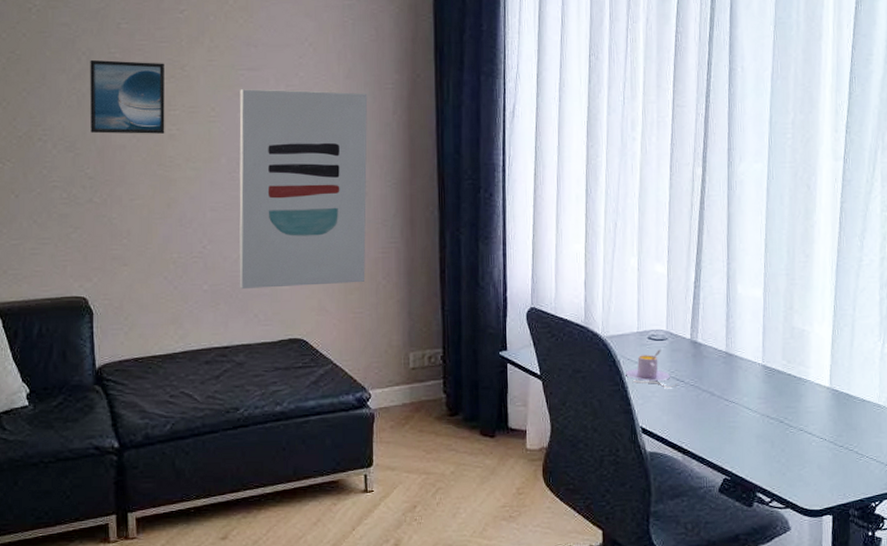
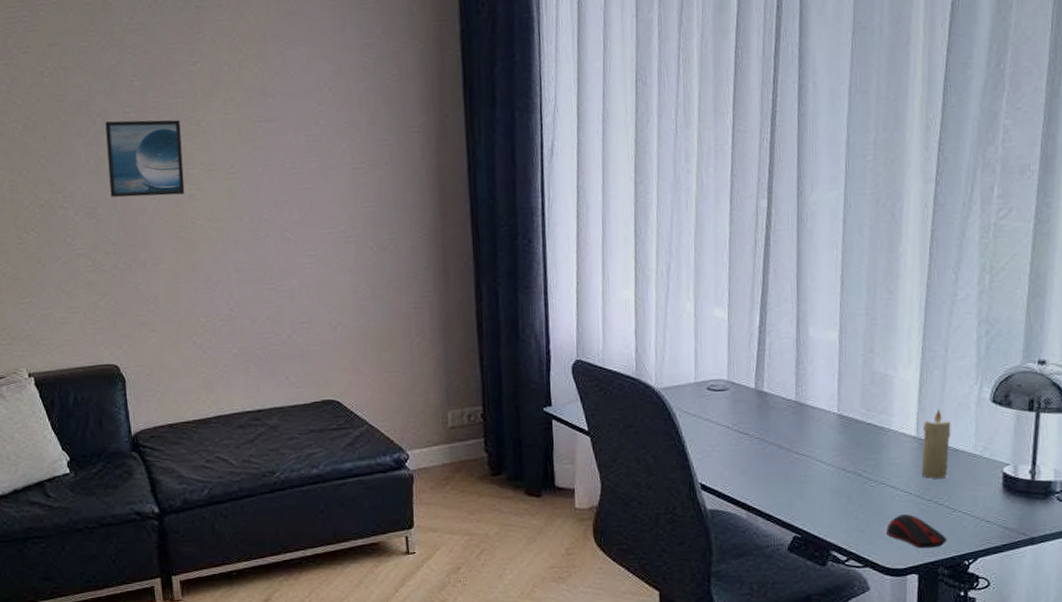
wall art: present [239,89,368,289] -> none [259,138,399,351]
cup: present [626,349,679,389] -> none [682,400,742,443]
computer mouse: none [805,459,858,491] -> present [886,514,948,549]
candle: none [834,363,859,426] -> present [921,409,951,479]

